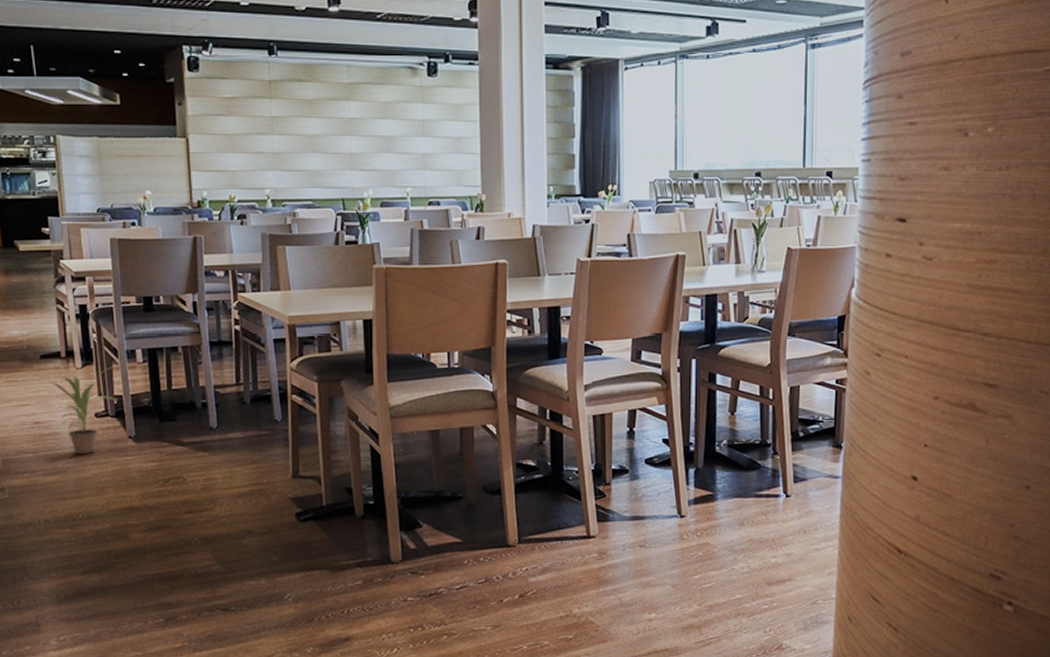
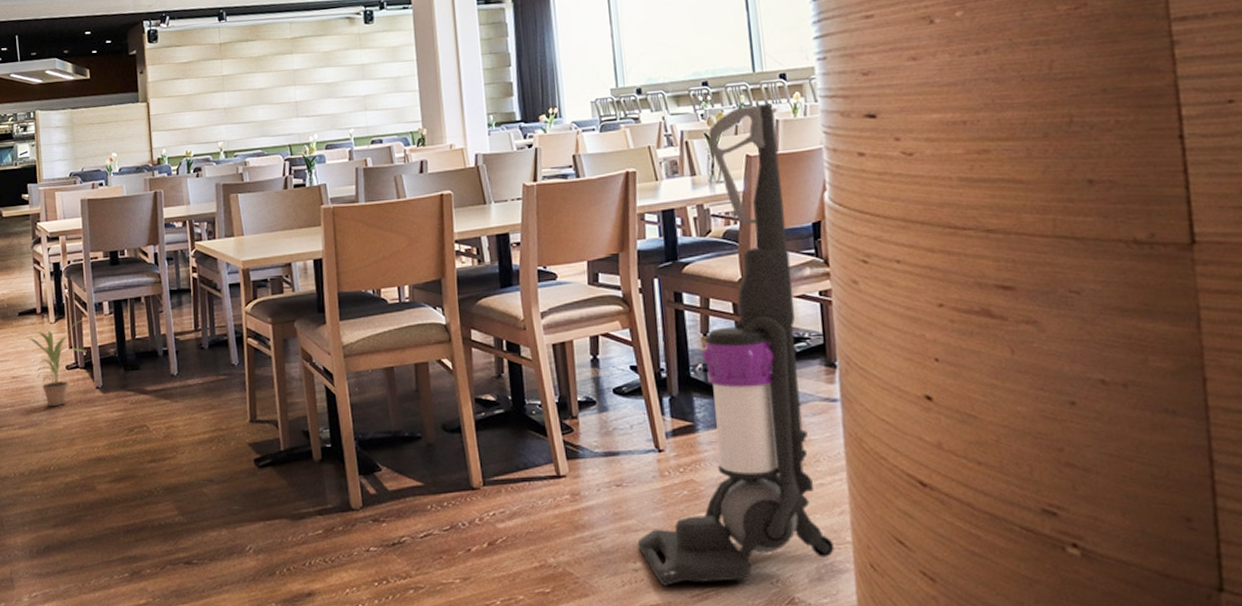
vacuum cleaner: none [654,200,821,634] -> present [637,104,835,586]

